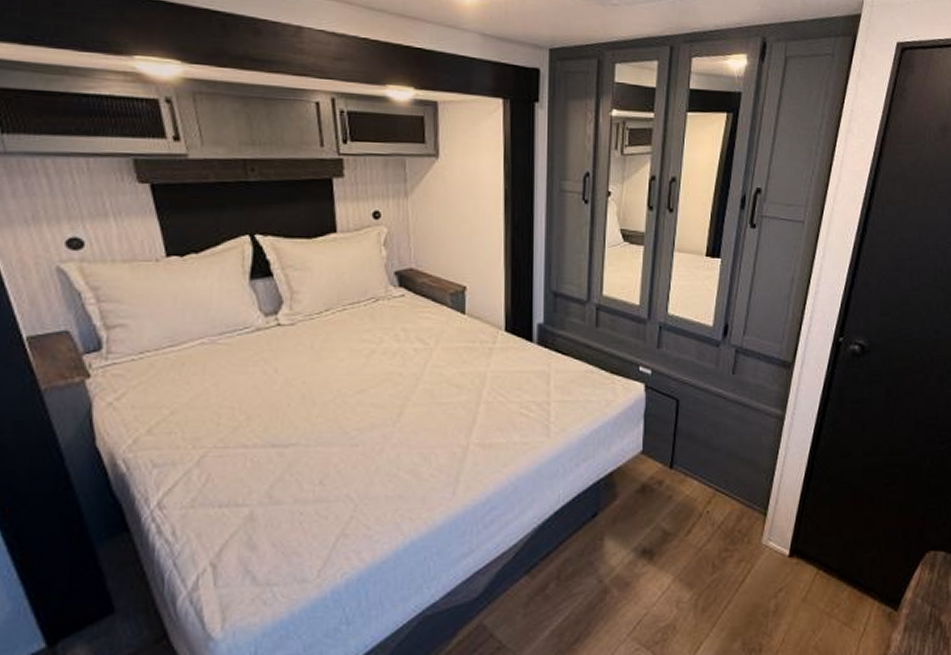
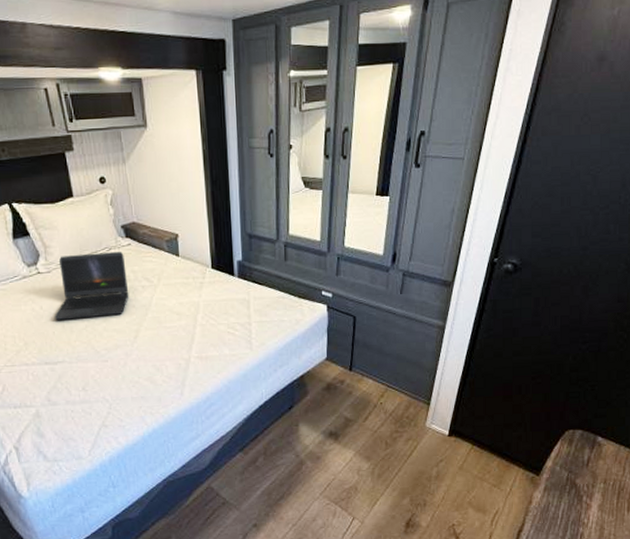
laptop computer: none [291,304,396,389] -> present [54,252,129,321]

